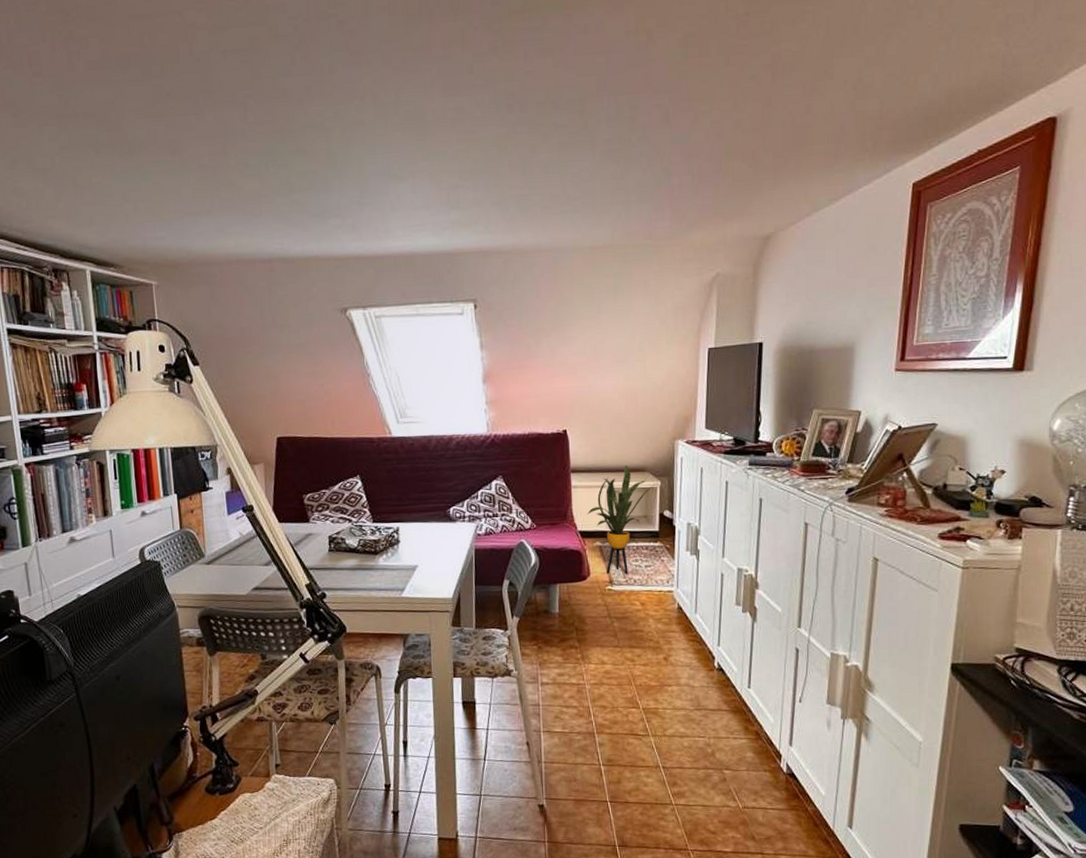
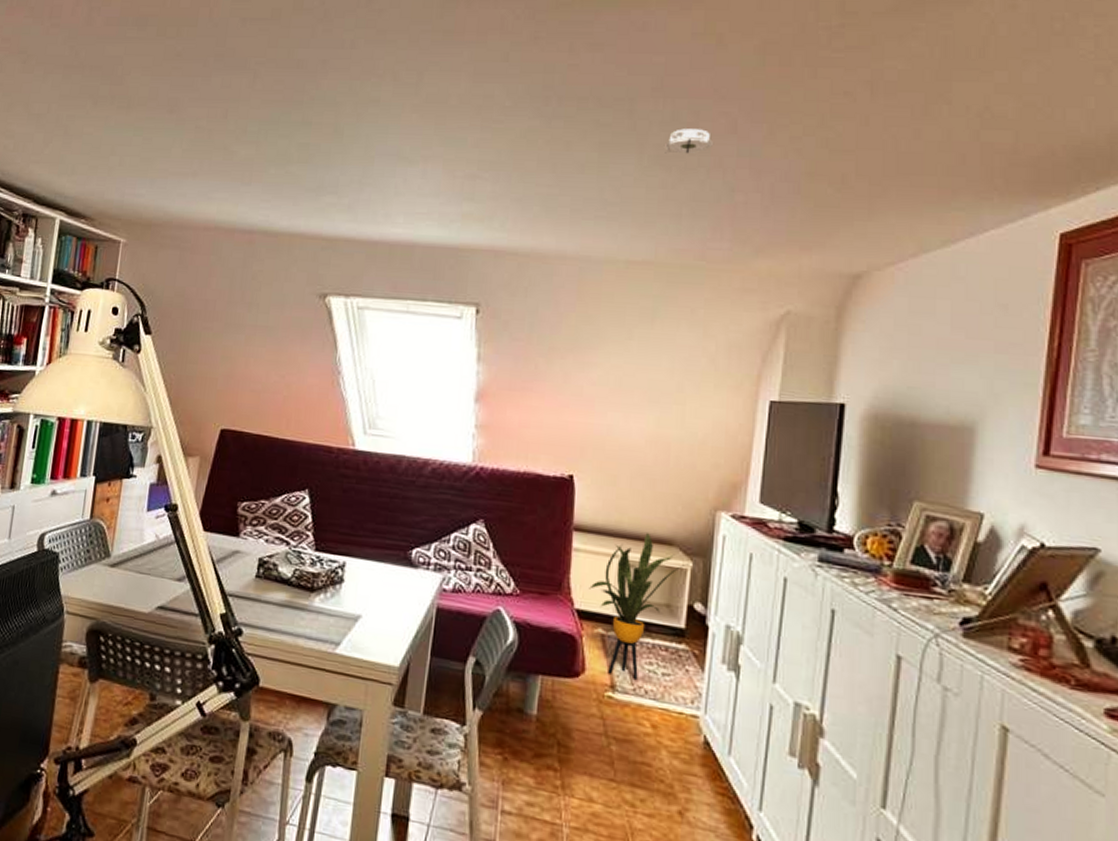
smoke detector: none [611,122,652,148] -> present [663,129,714,154]

